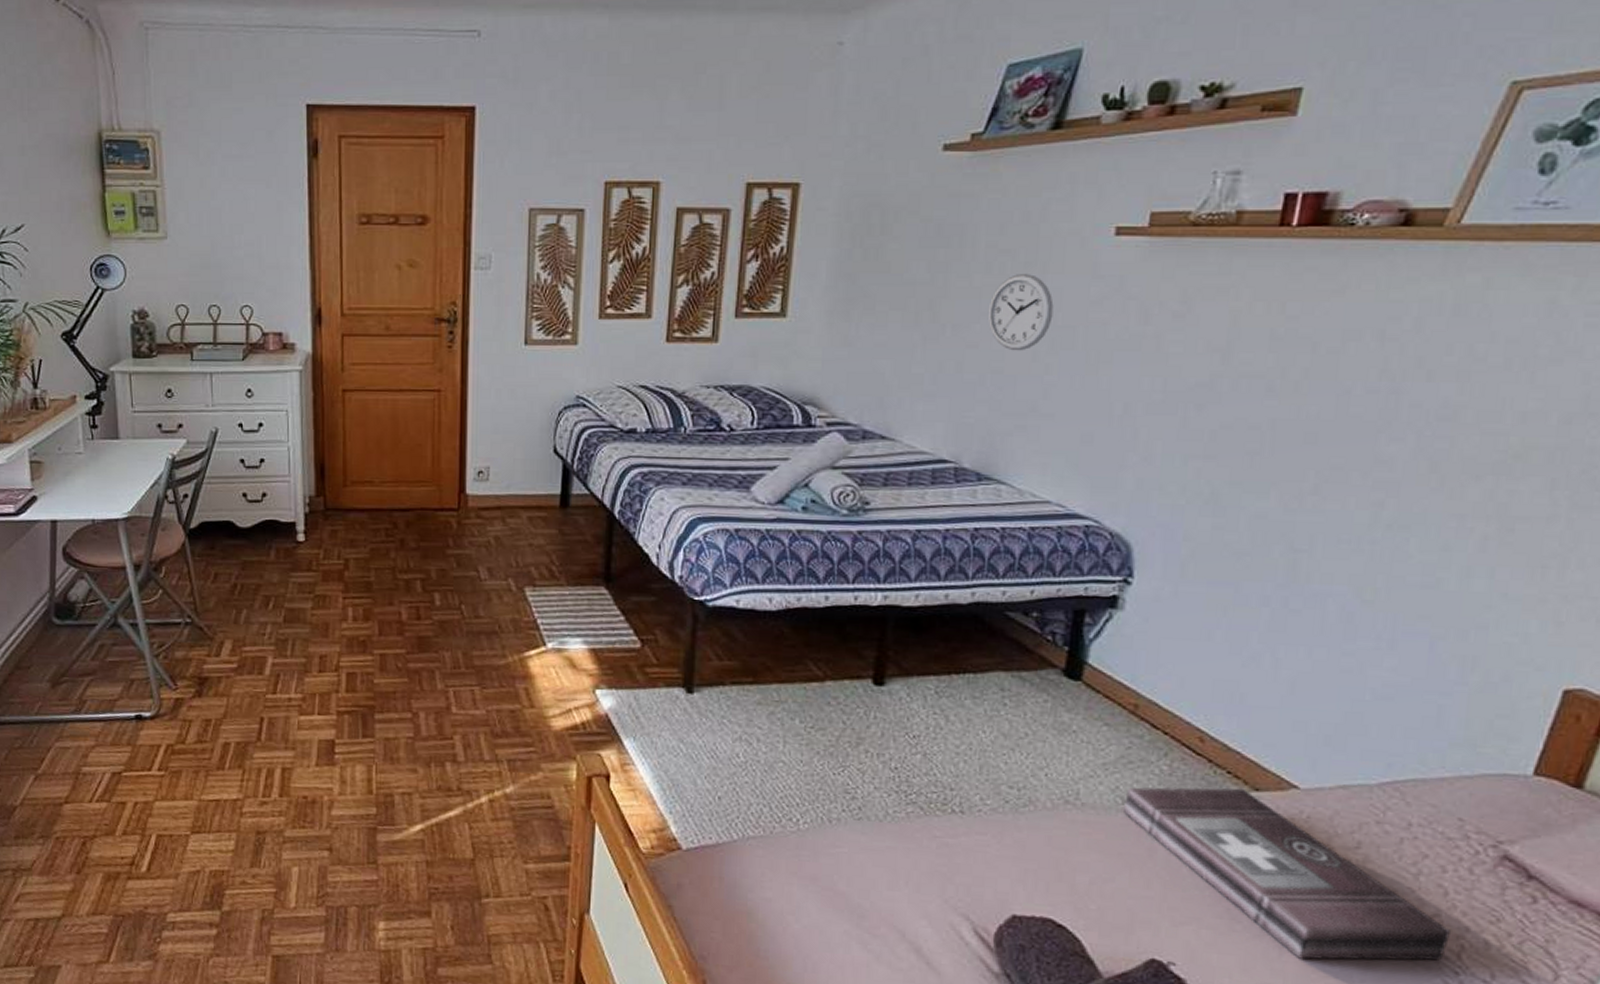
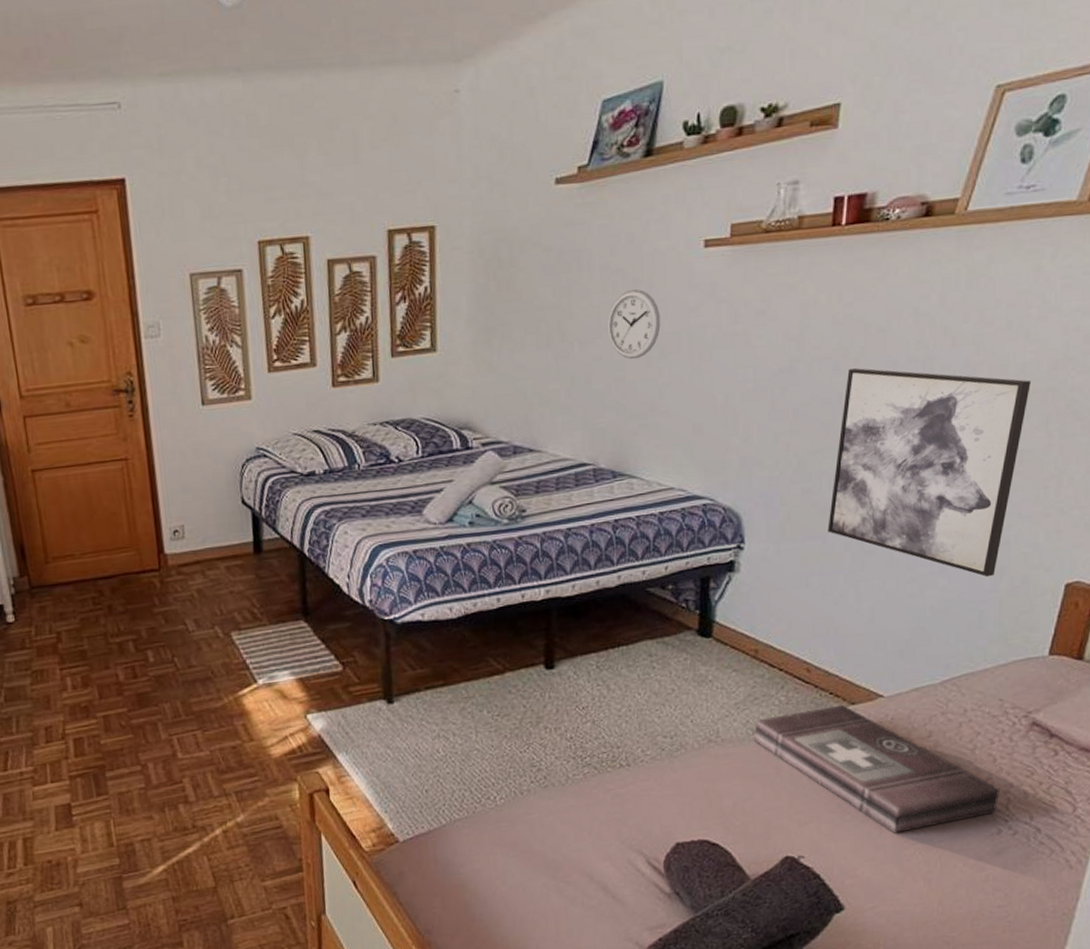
wall art: none [1242,393,1533,665] -> present [828,368,1031,577]

